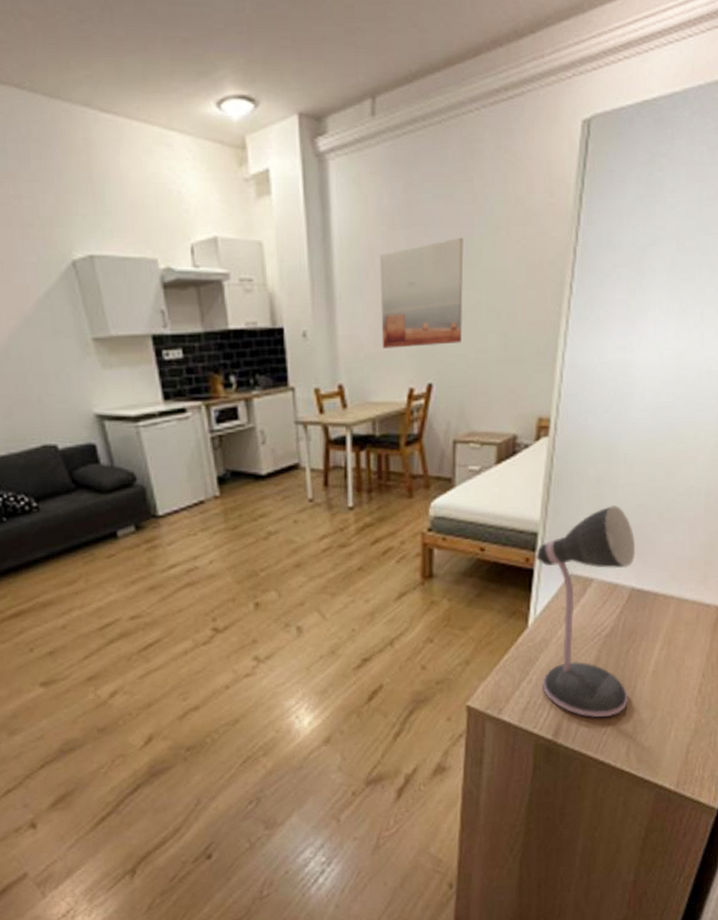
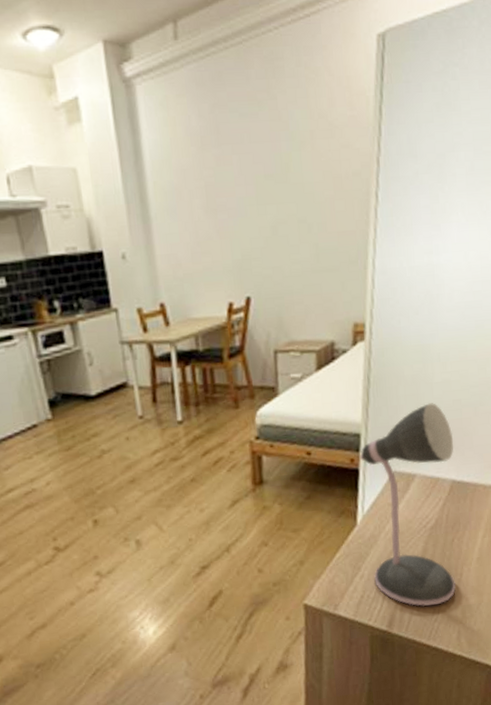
wall art: present [379,237,464,349] -> none [191,153,276,266]

